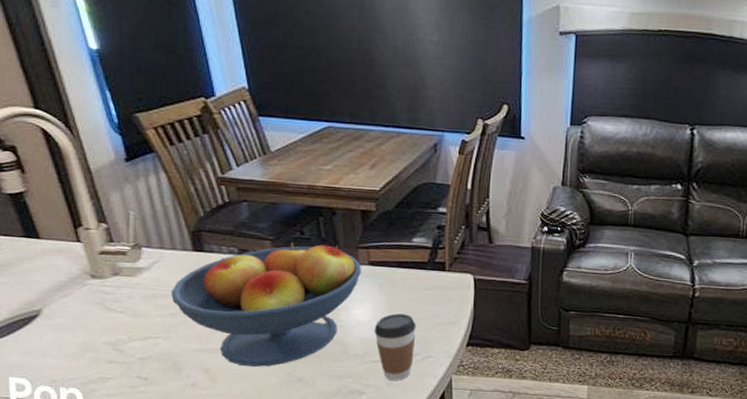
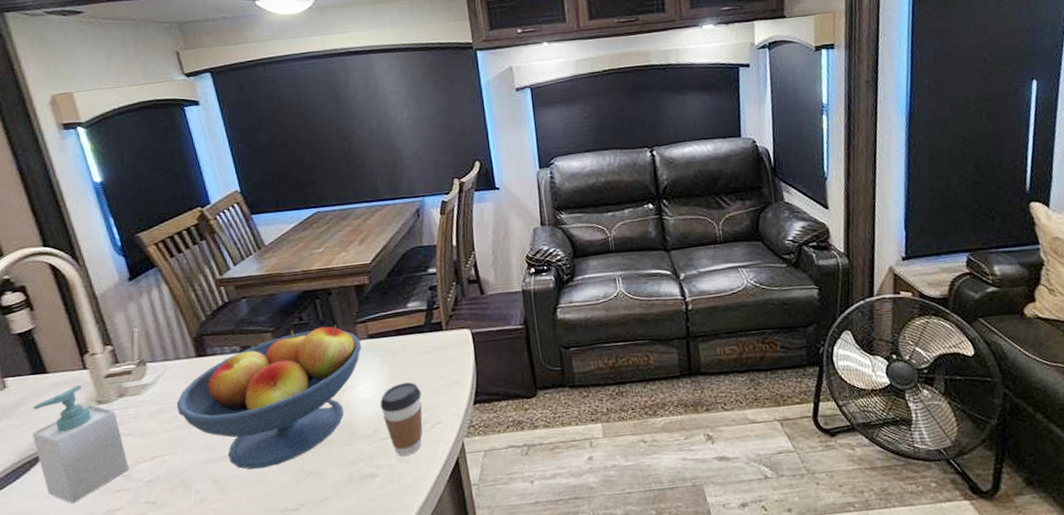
soap bottle: none [25,256,122,366] -> present [32,385,129,504]

